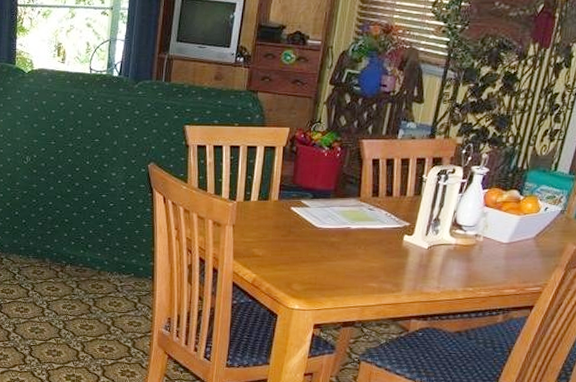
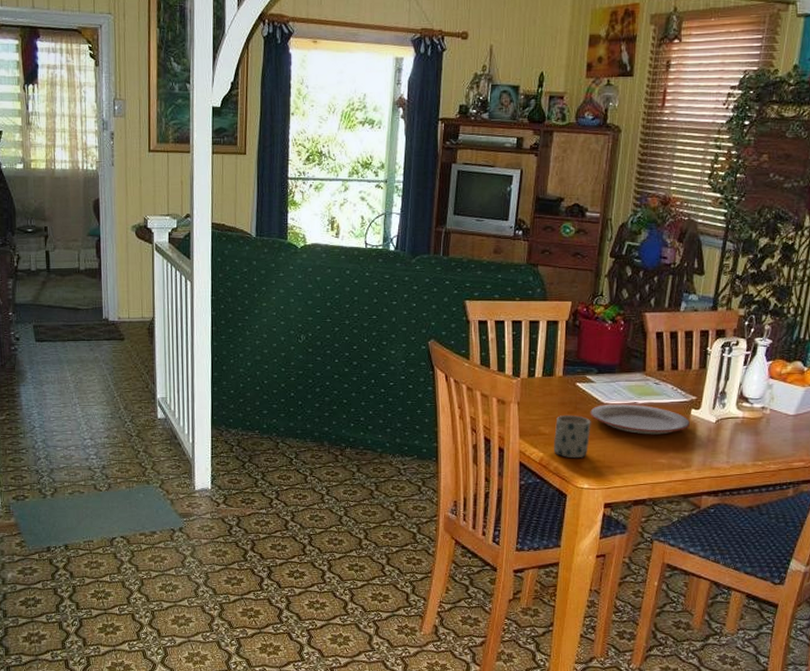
mug: none [267,238,304,280] -> present [554,415,591,459]
plate: none [303,228,402,259] -> present [590,403,690,435]

